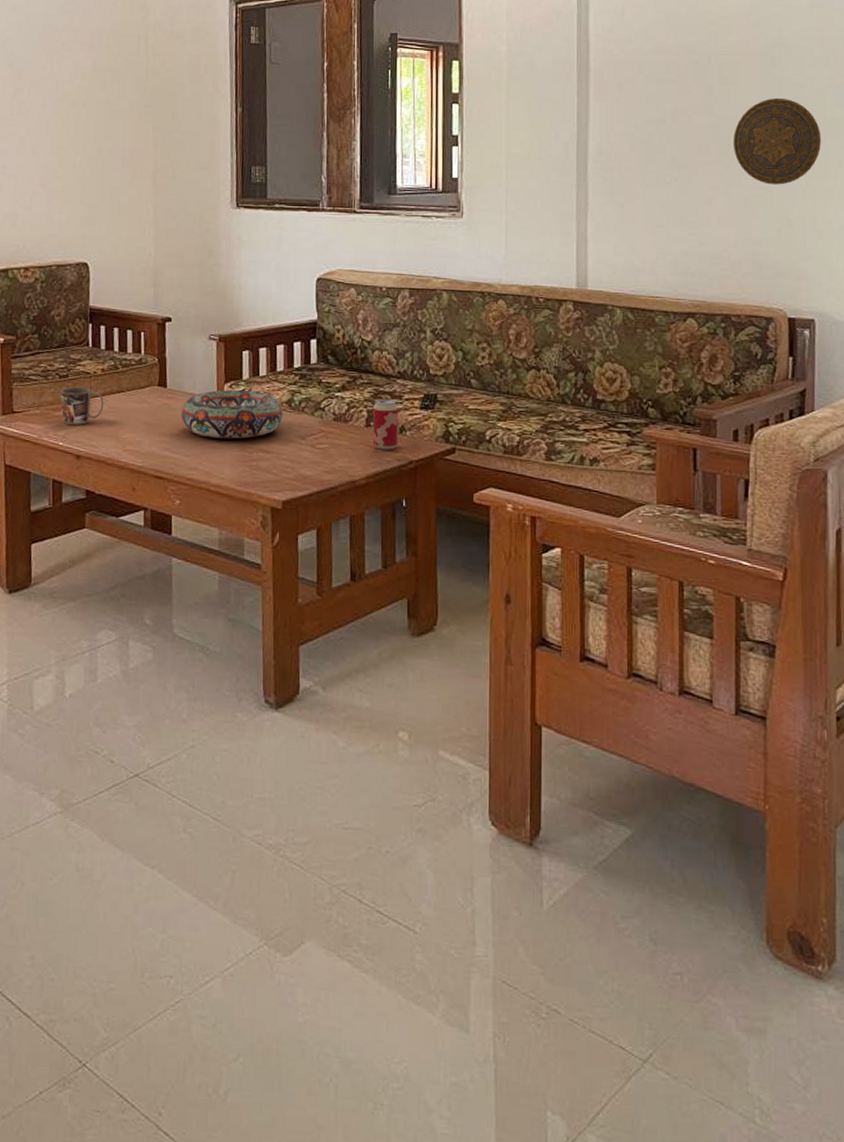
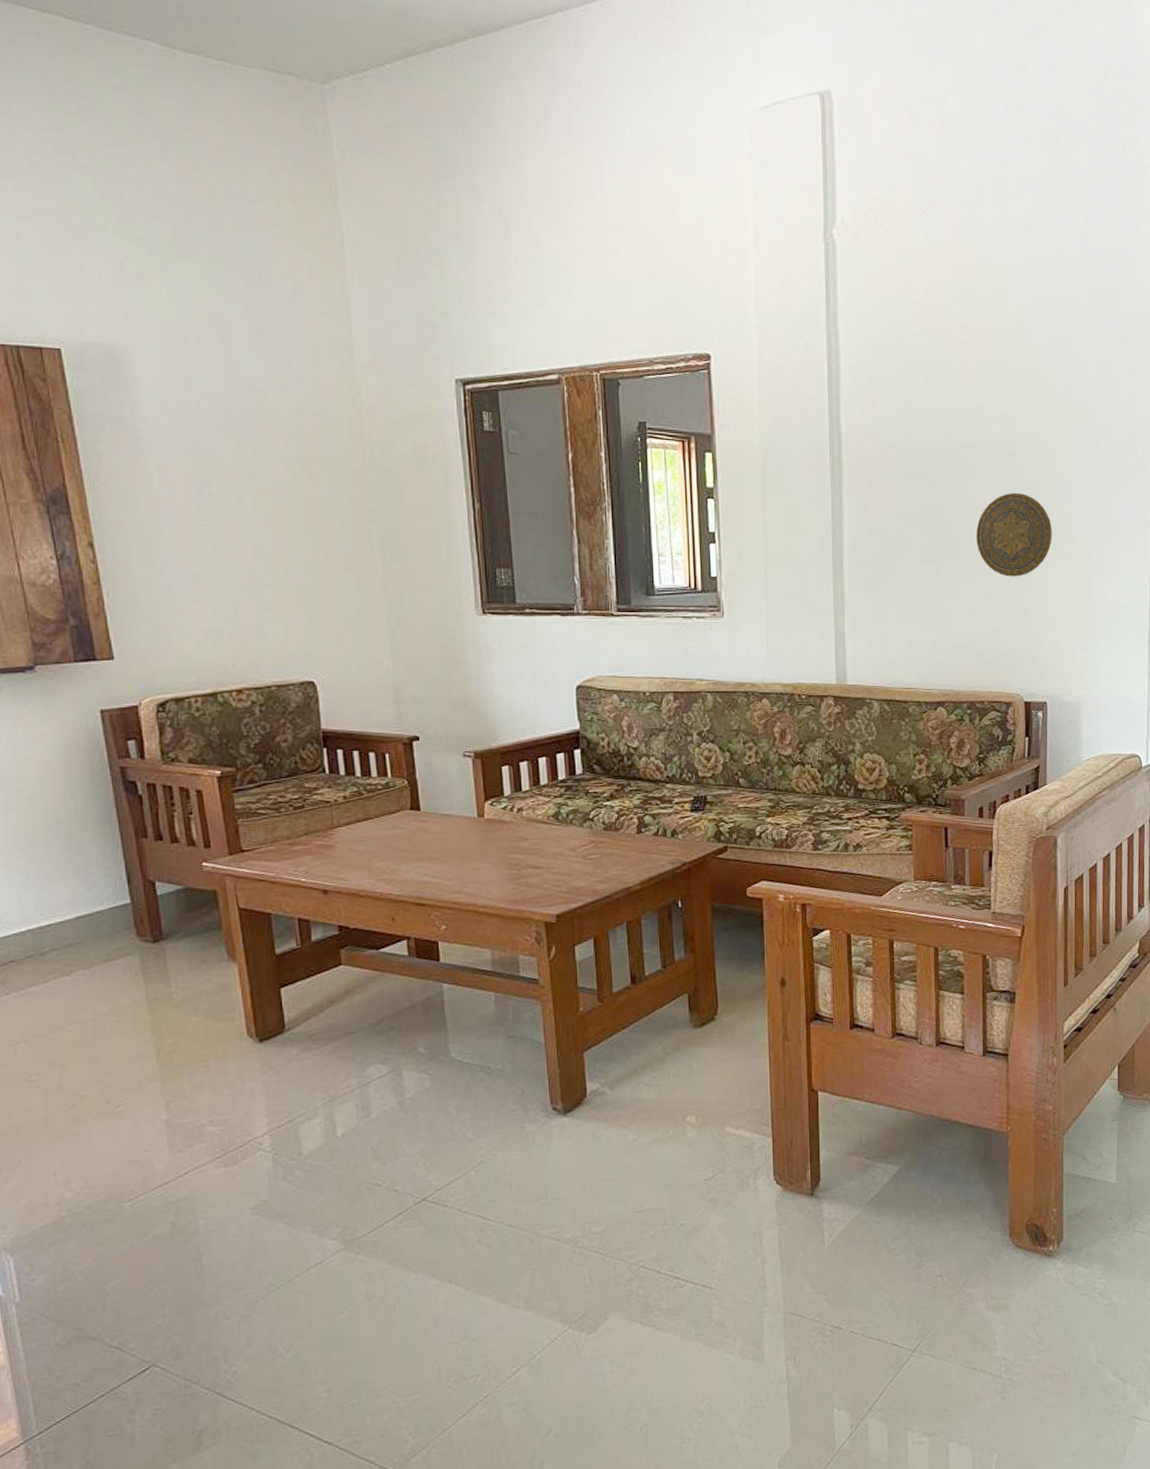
mug: present [60,387,104,426] -> none [297,817,350,860]
decorative bowl: present [181,390,283,439] -> none [439,807,551,859]
beverage can: present [373,399,399,450] -> none [644,804,671,855]

